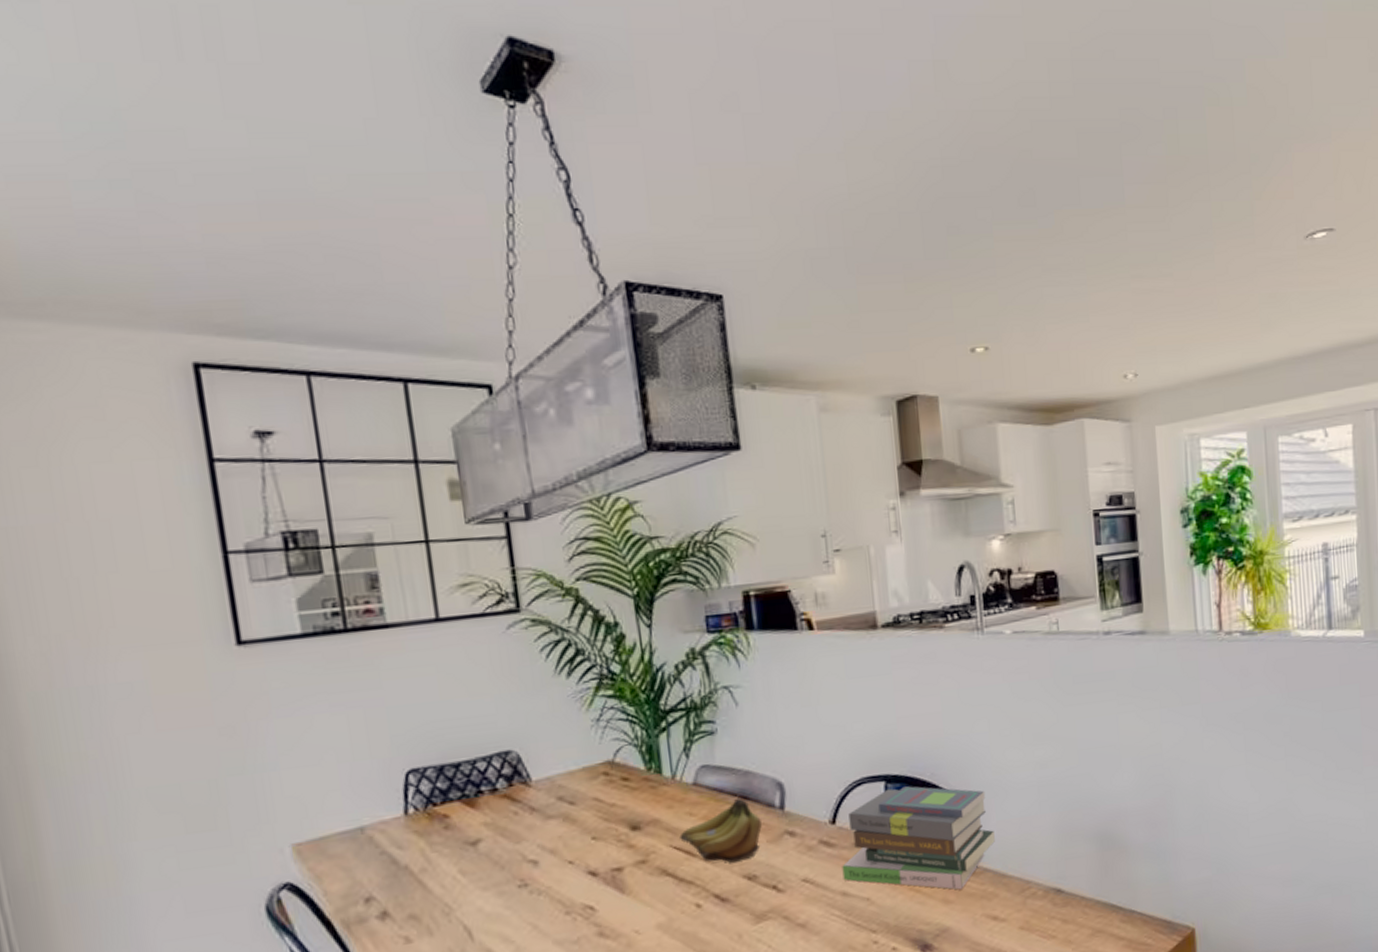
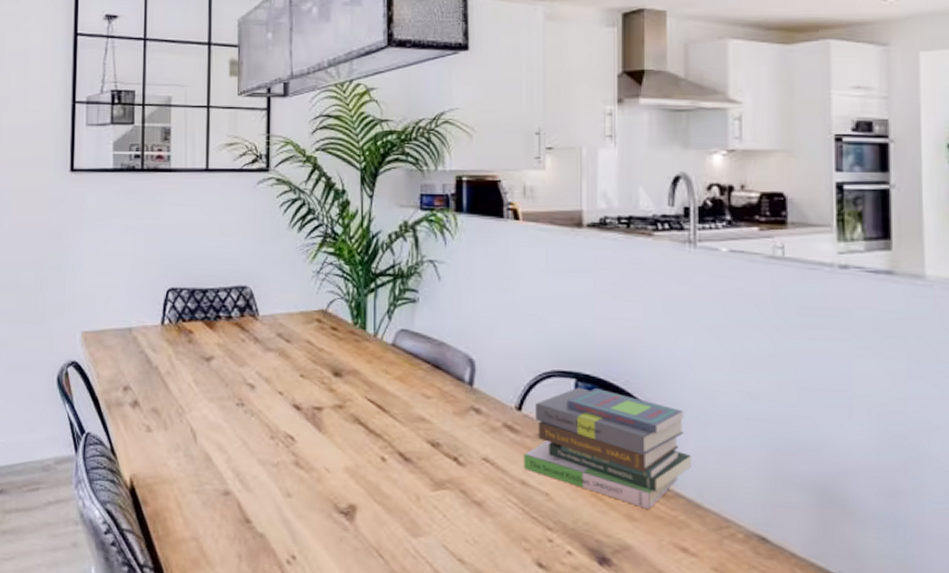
fruit: present [679,799,762,863] -> none [374,367,450,426]

